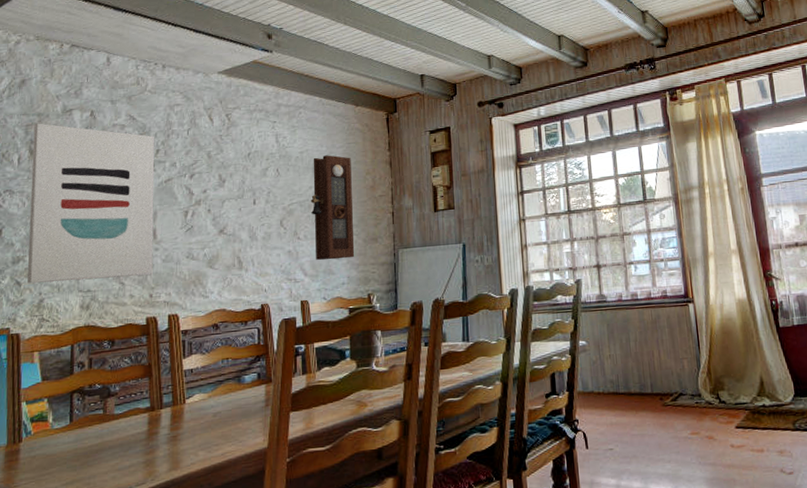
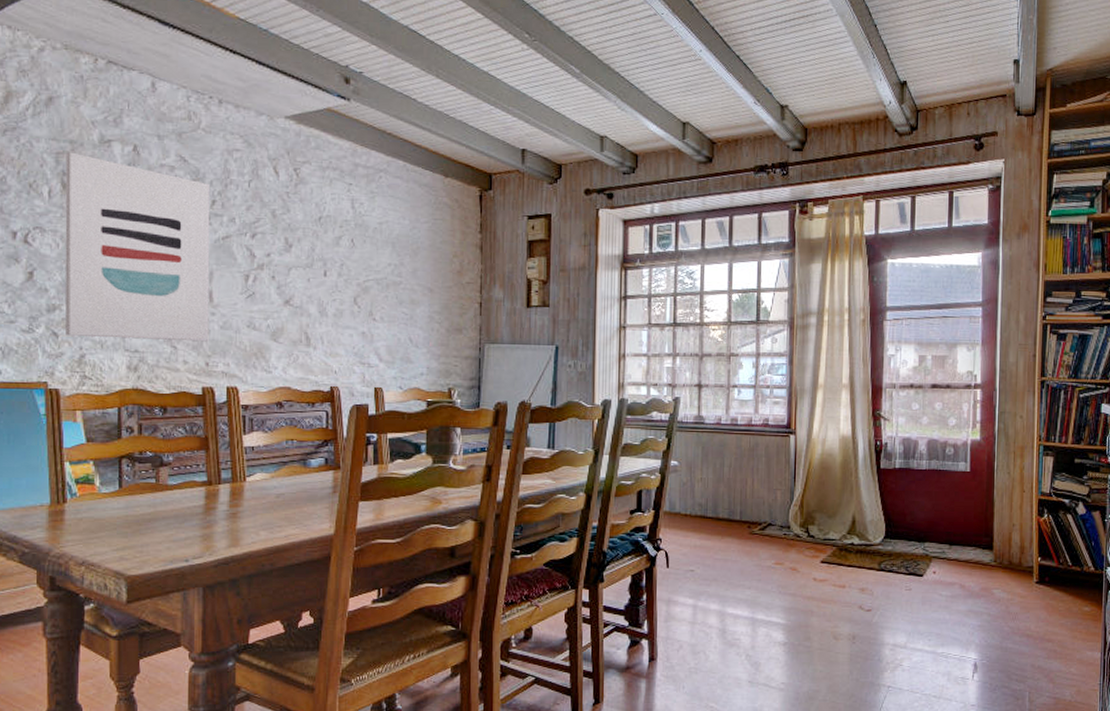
pendulum clock: present [310,155,355,261] -> none [388,230,437,348]

